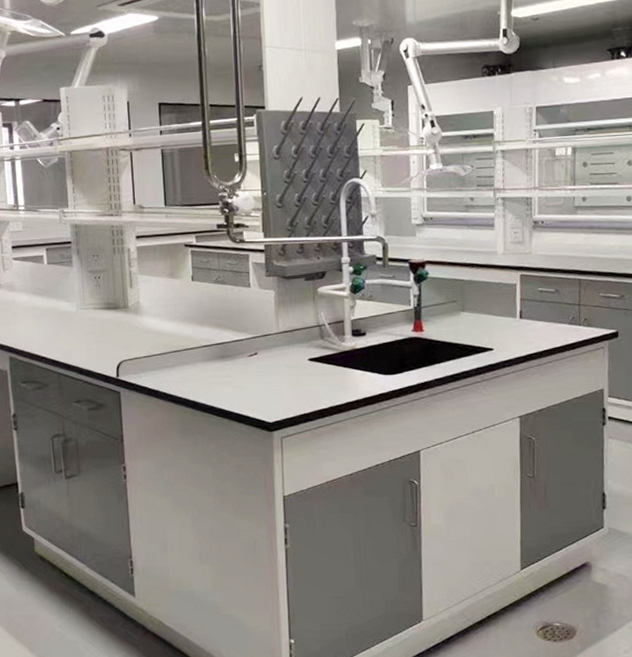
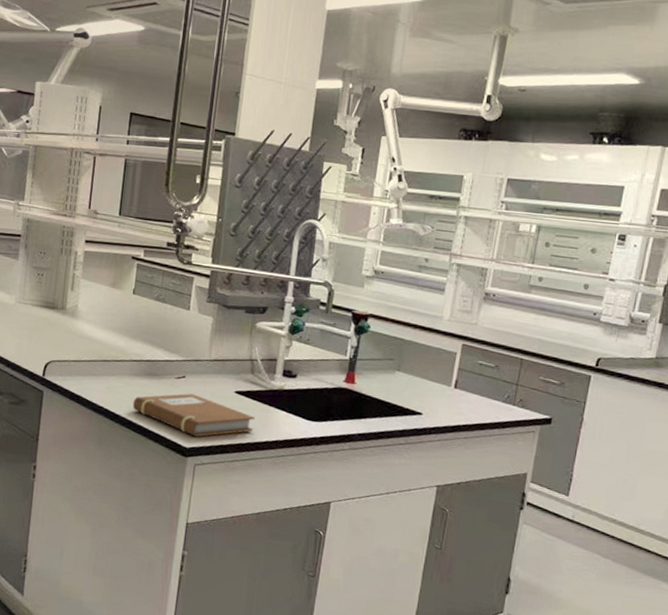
notebook: none [210,368,333,410] -> present [132,393,256,437]

